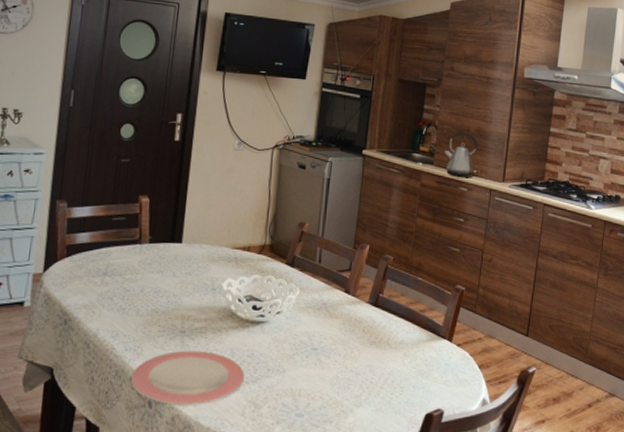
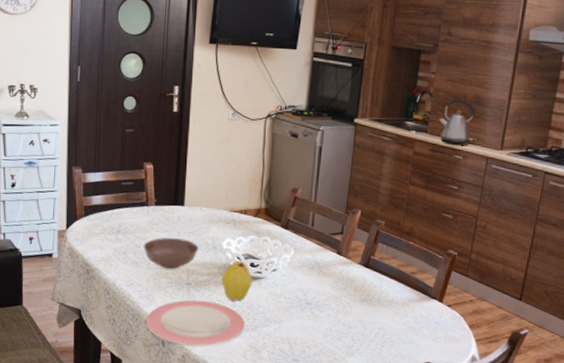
bowl: none [133,278,196,315] -> present [143,237,198,269]
fruit: none [220,303,254,350] -> present [221,261,252,301]

